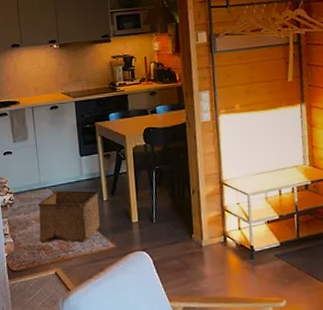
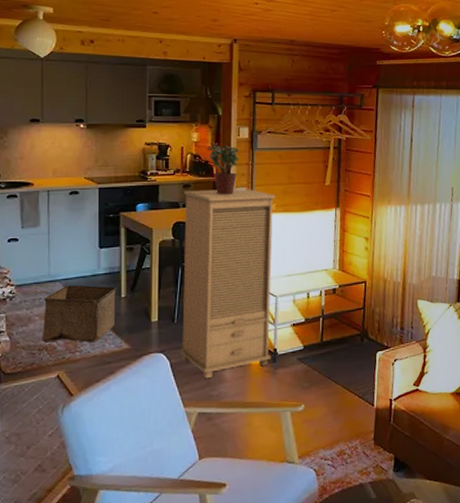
cabinet: none [151,91,249,276] -> present [180,189,276,379]
potted plant: none [168,50,200,100] -> present [207,143,239,195]

